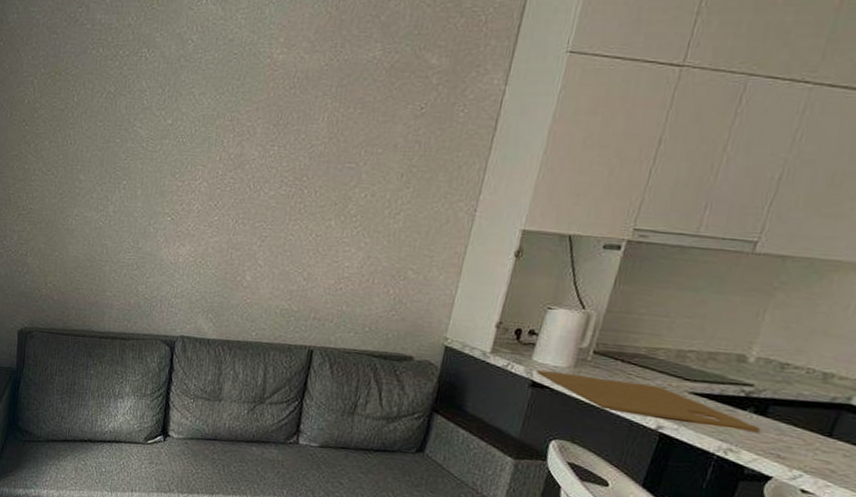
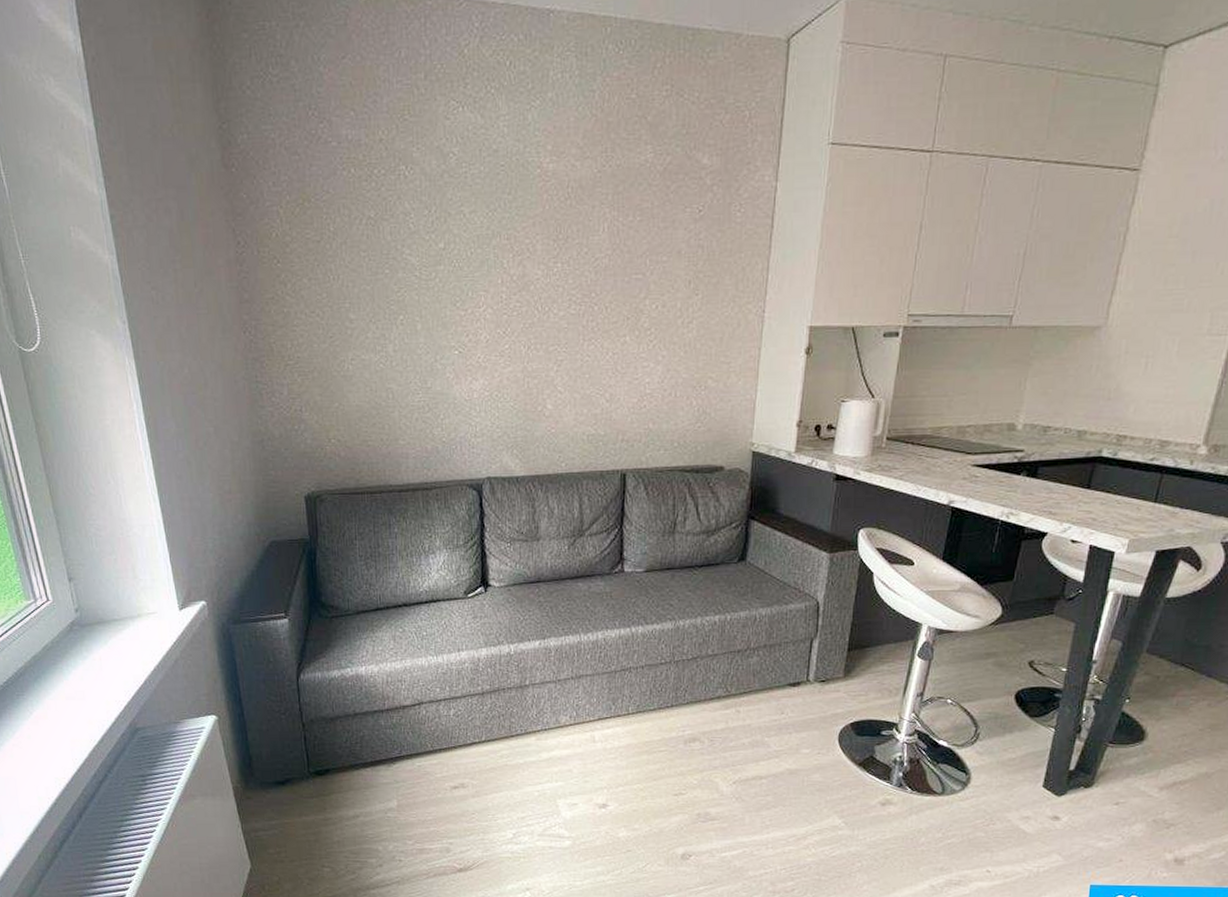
cutting board: present [537,370,760,433] -> none [839,462,1033,494]

